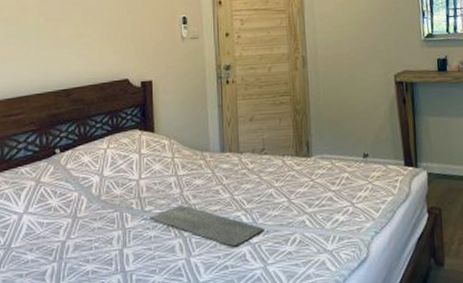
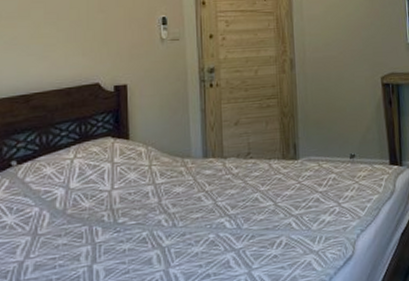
bath mat: present [150,204,263,247] -> none [124,214,248,254]

